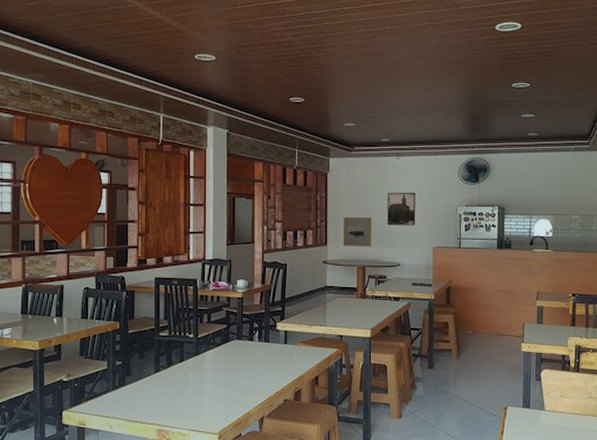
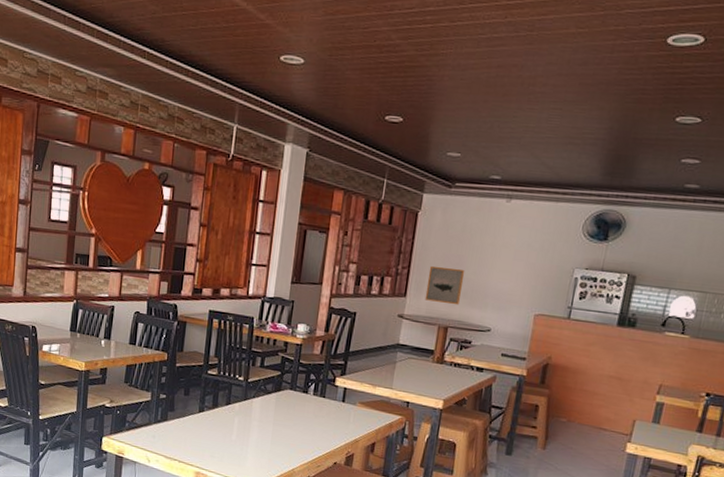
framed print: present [387,193,416,226] -> none [482,242,524,286]

